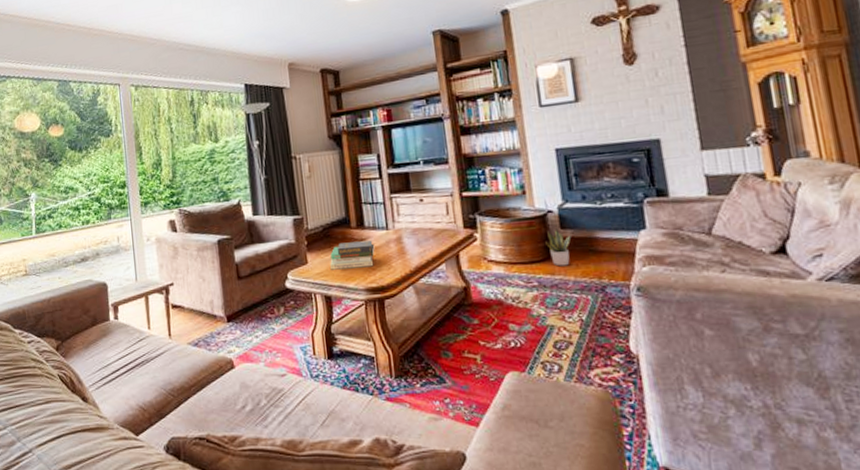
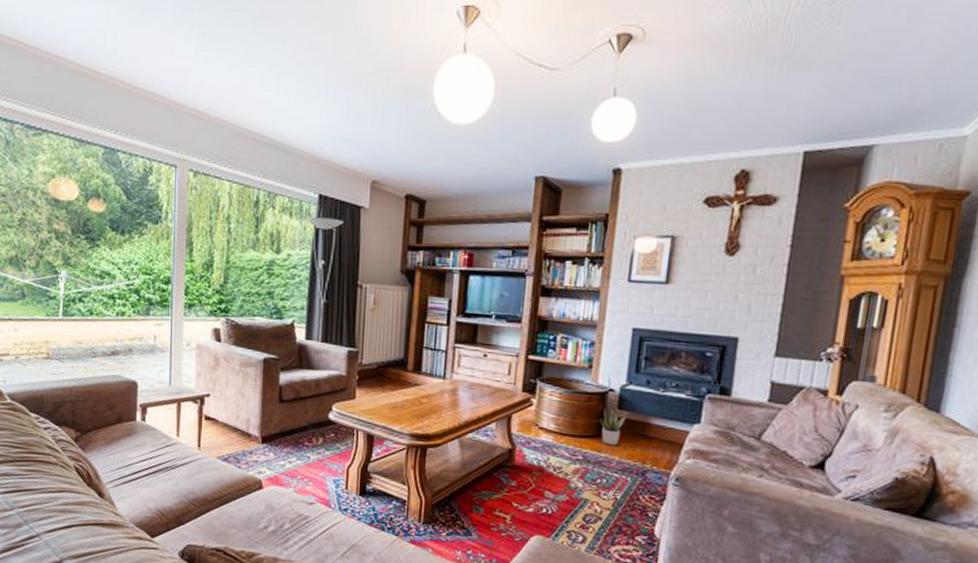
books: present [330,240,375,270] -> none [378,384,428,414]

